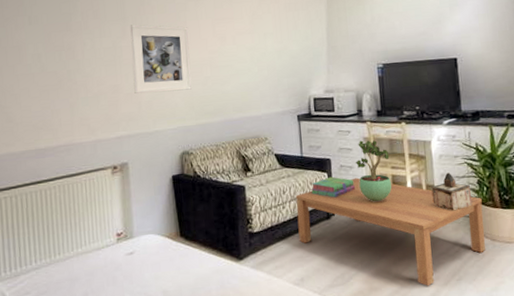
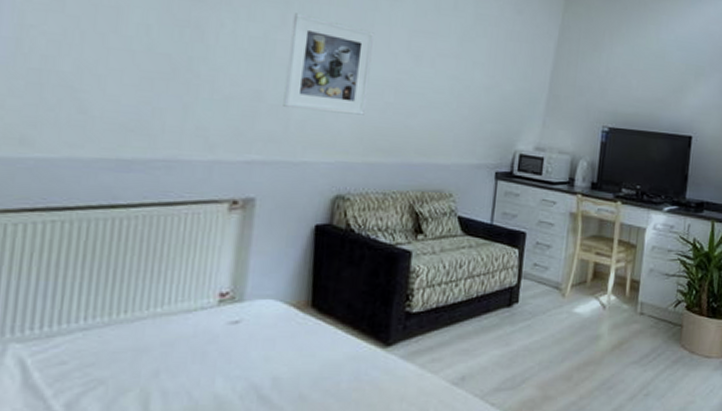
coffee table: present [295,177,485,286] -> none [468,260,688,400]
stack of books: present [311,176,356,198] -> none [495,254,550,281]
potted plant: present [356,140,392,202] -> none [554,215,597,293]
decorative box: present [431,172,473,210] -> none [634,268,679,313]

